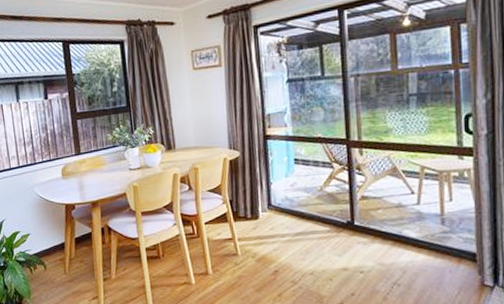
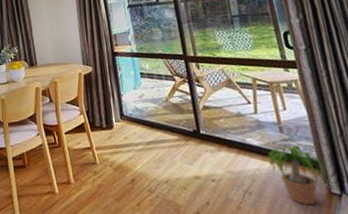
potted plant: none [420,237,492,296] -> present [266,145,336,204]

